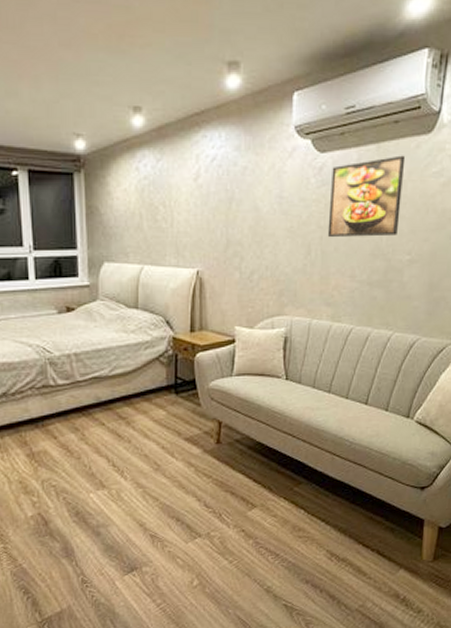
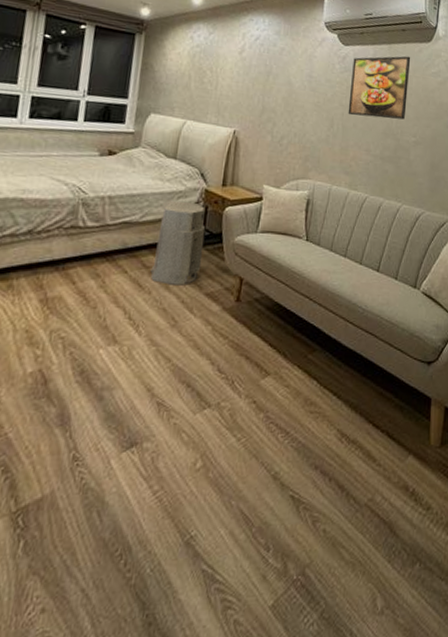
air purifier: none [127,351,178,433] -> present [150,200,206,286]

